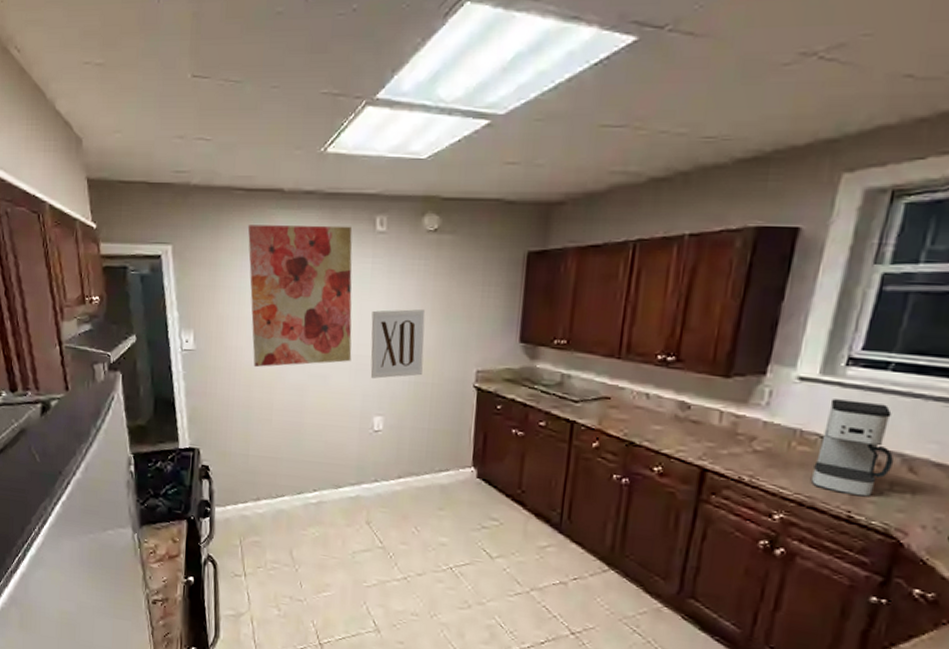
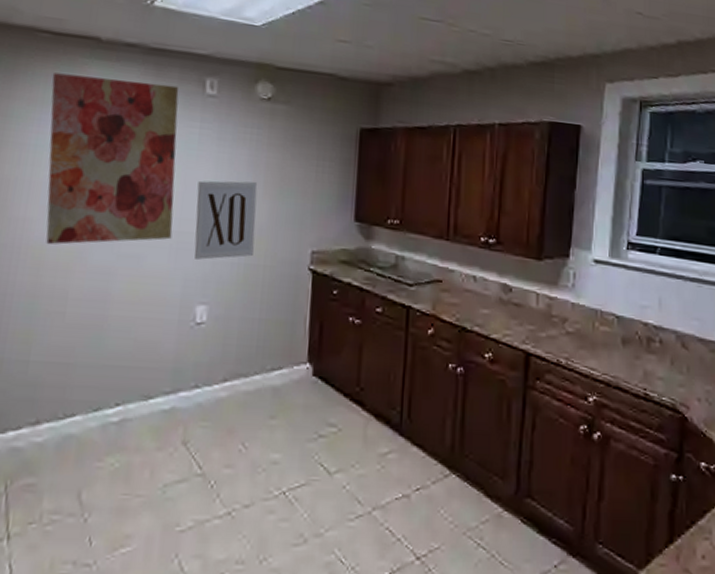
coffee maker: present [810,399,895,497] -> none [613,280,671,374]

